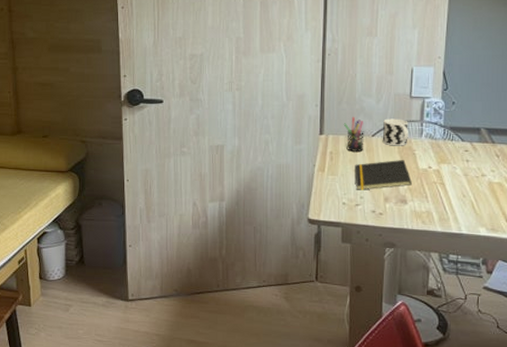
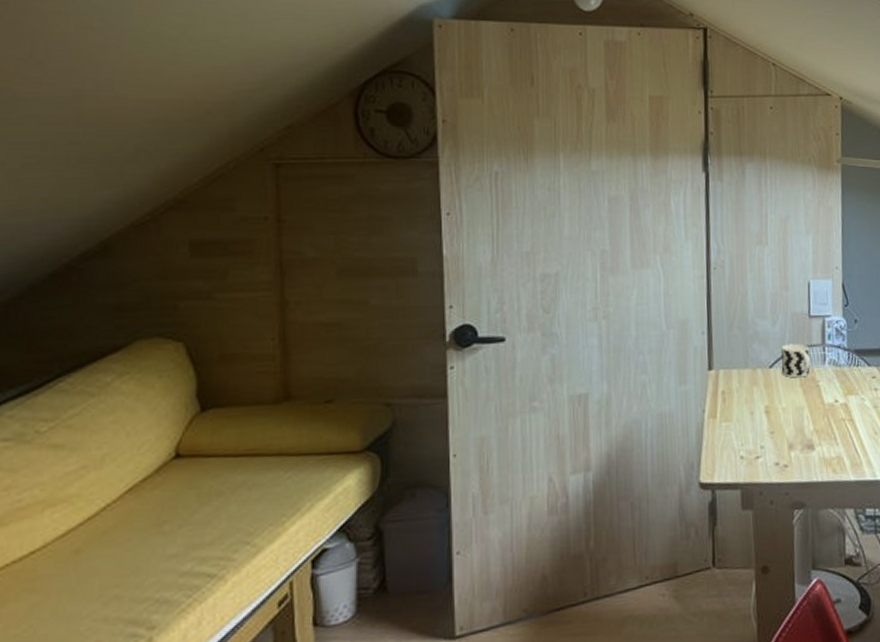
pen holder: present [343,116,364,152] -> none [735,344,762,389]
notepad: present [355,159,412,190] -> none [752,393,818,438]

